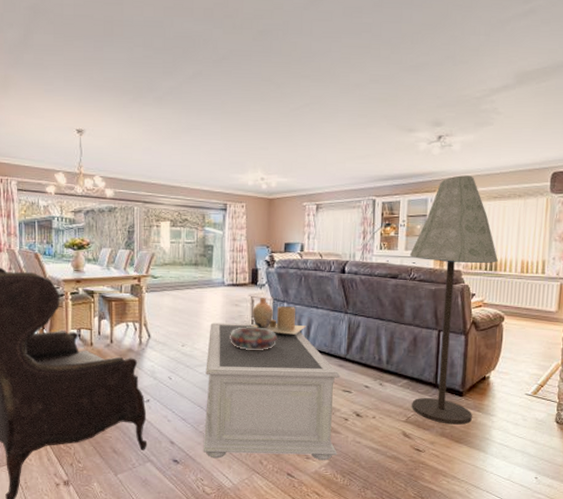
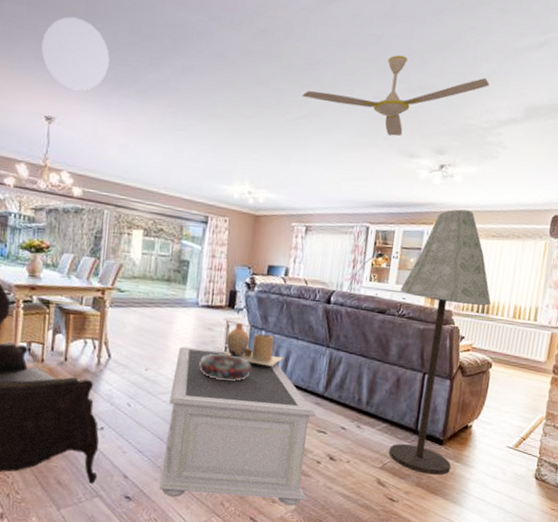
ceiling light: none [69,40,128,104] -> present [41,16,110,91]
ceiling fan: none [303,39,479,114] -> present [302,55,489,136]

